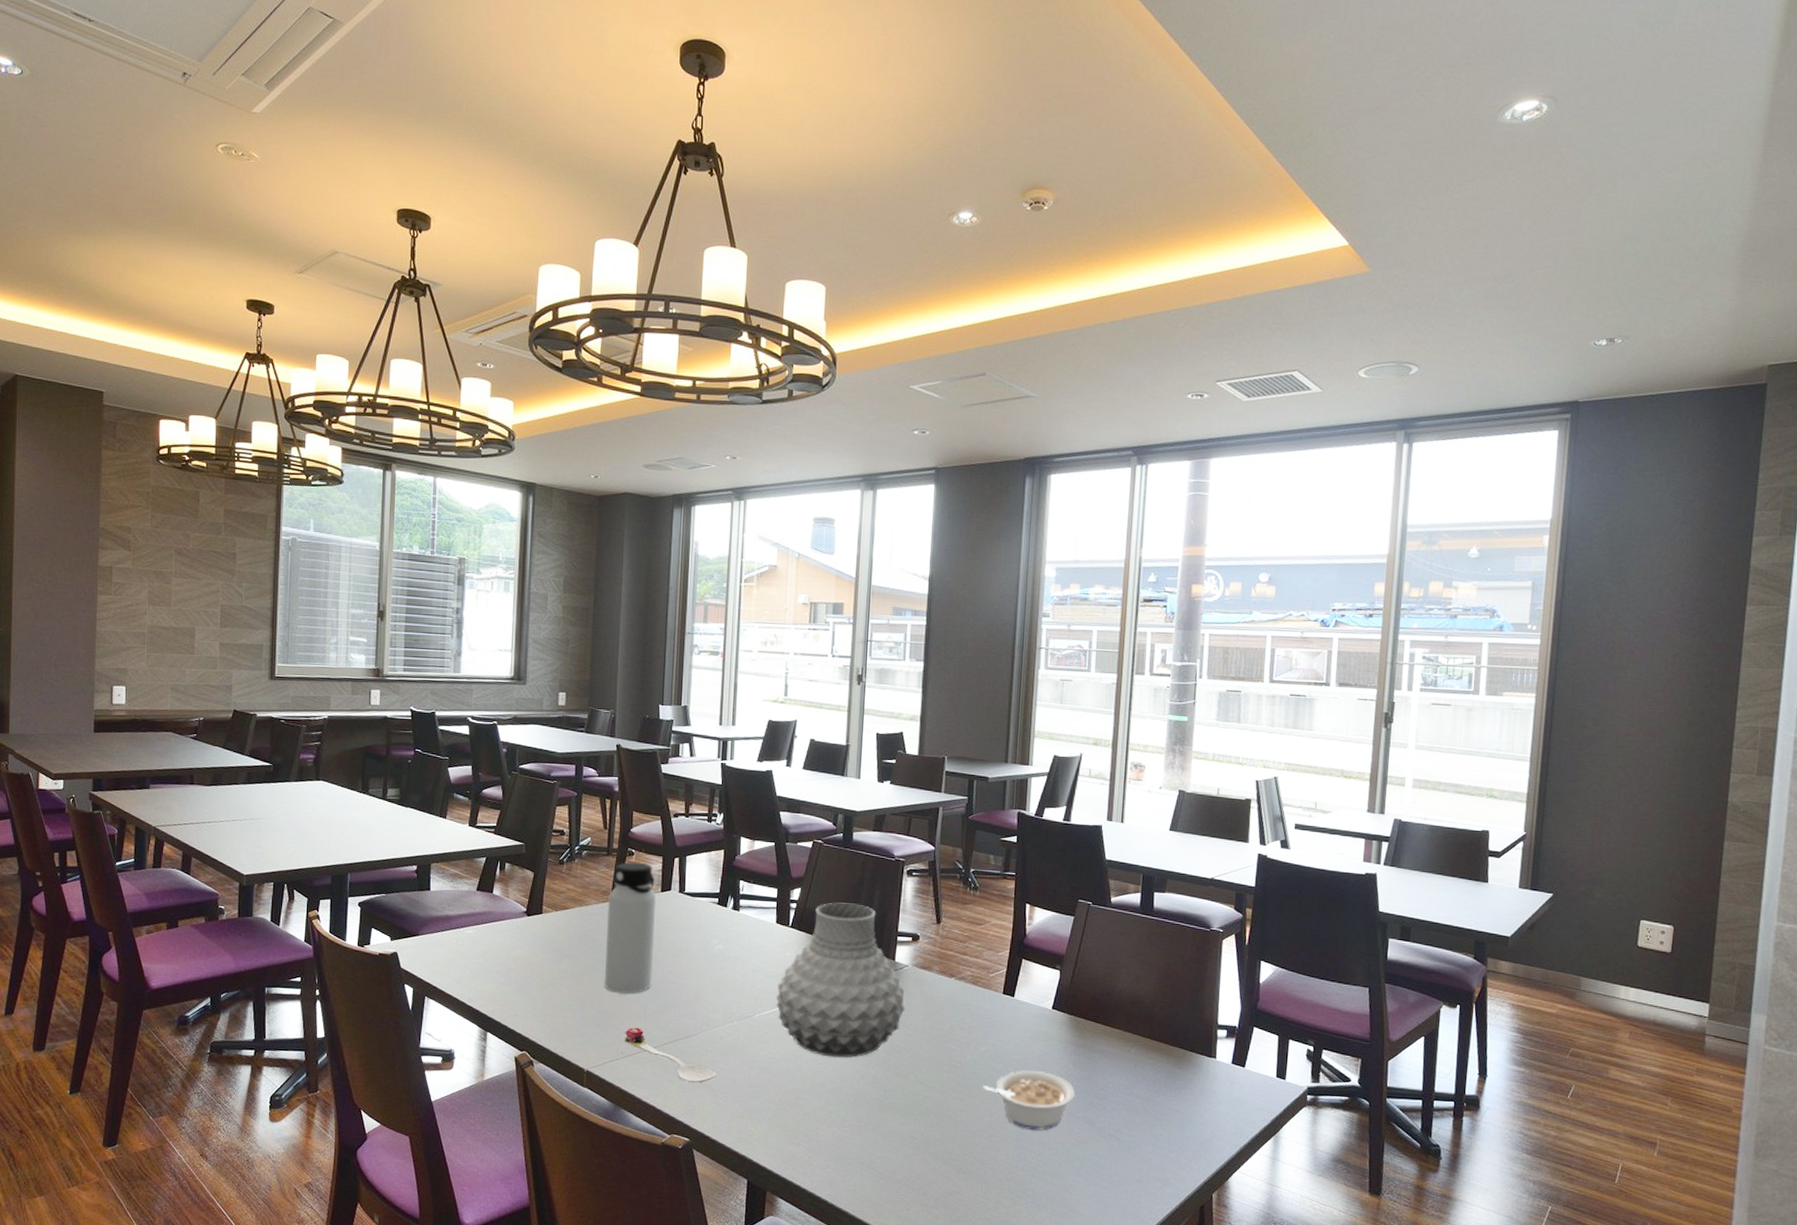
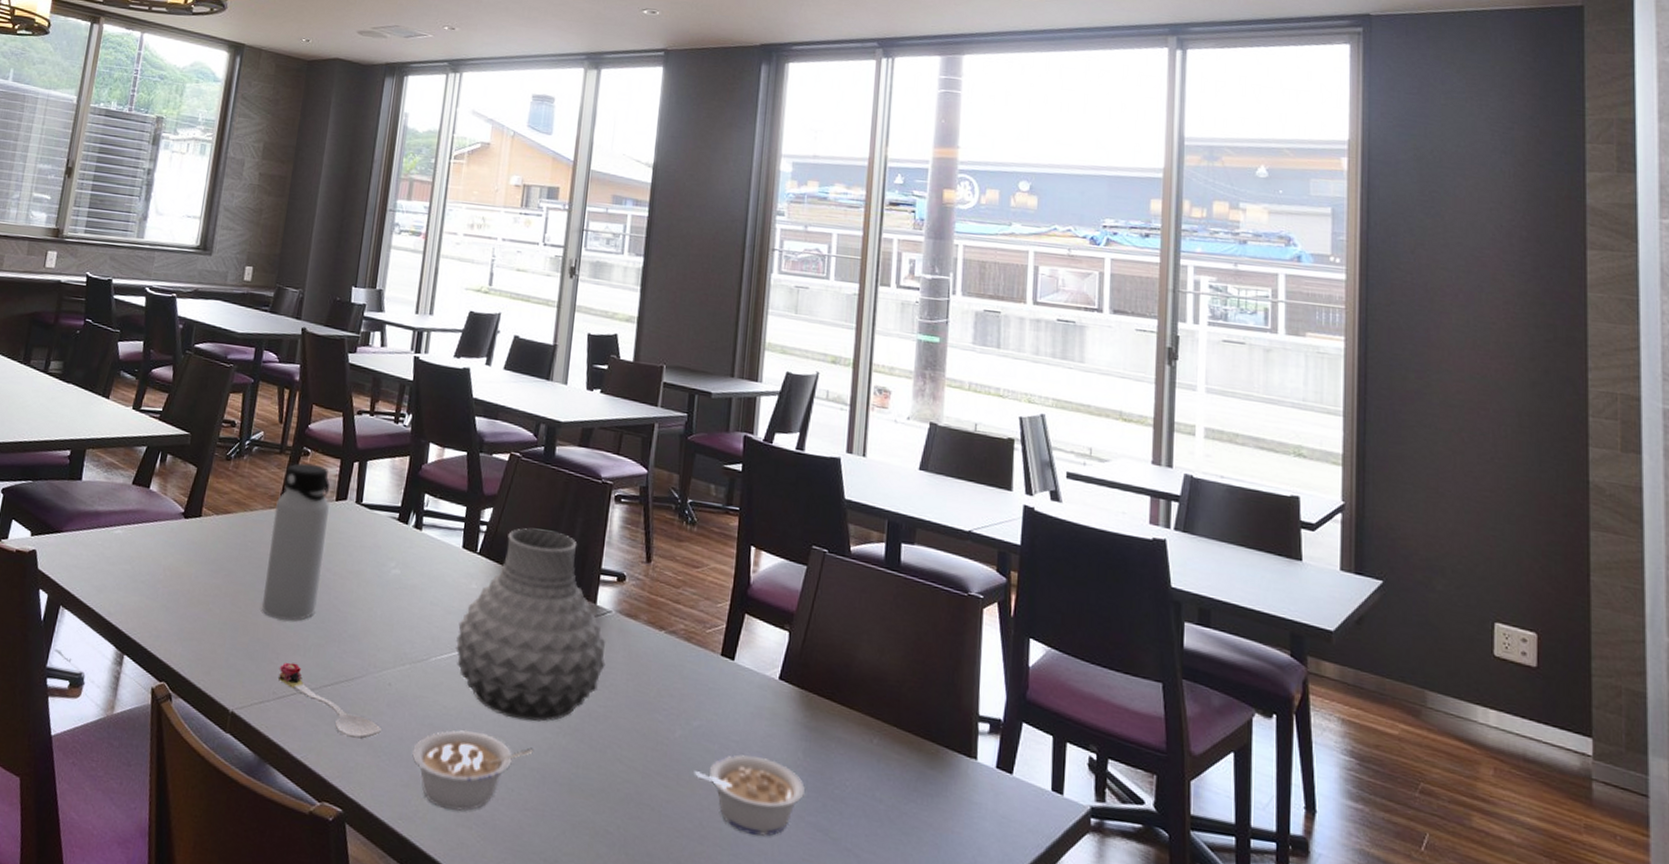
legume: none [745,1069,848,1132] -> present [412,730,533,811]

